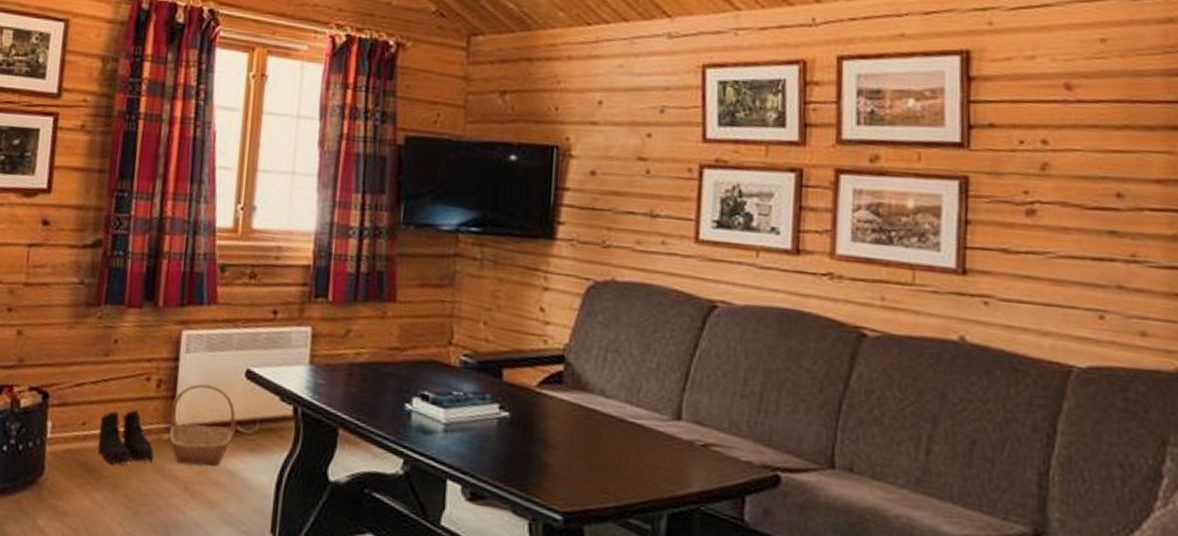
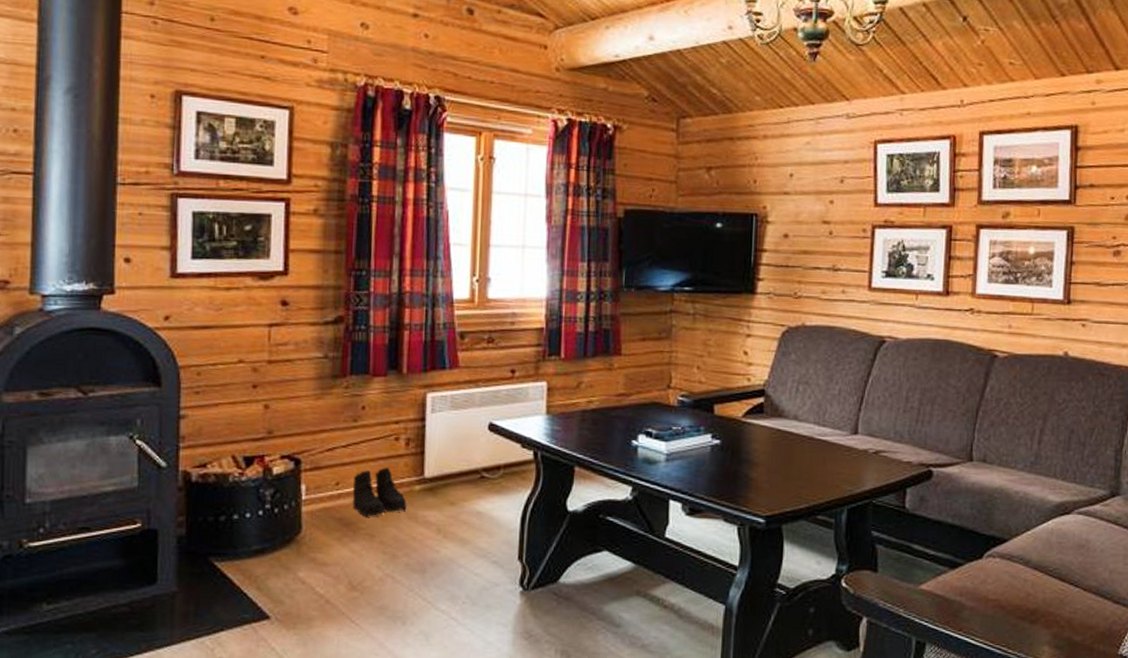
basket: present [169,383,236,466] -> none [419,439,482,509]

